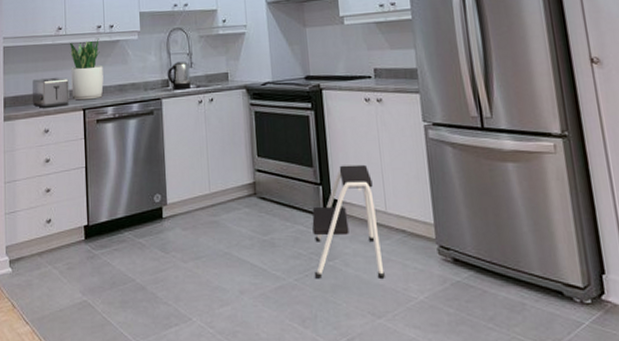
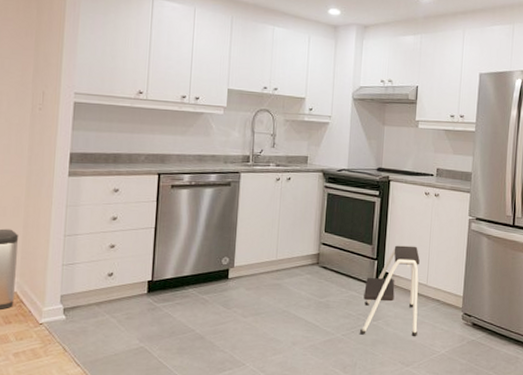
toaster: present [32,77,70,109] -> none [102,139,146,169]
planter: present [70,38,104,101] -> none [147,108,184,166]
kettle: present [168,62,191,90] -> none [249,141,272,166]

